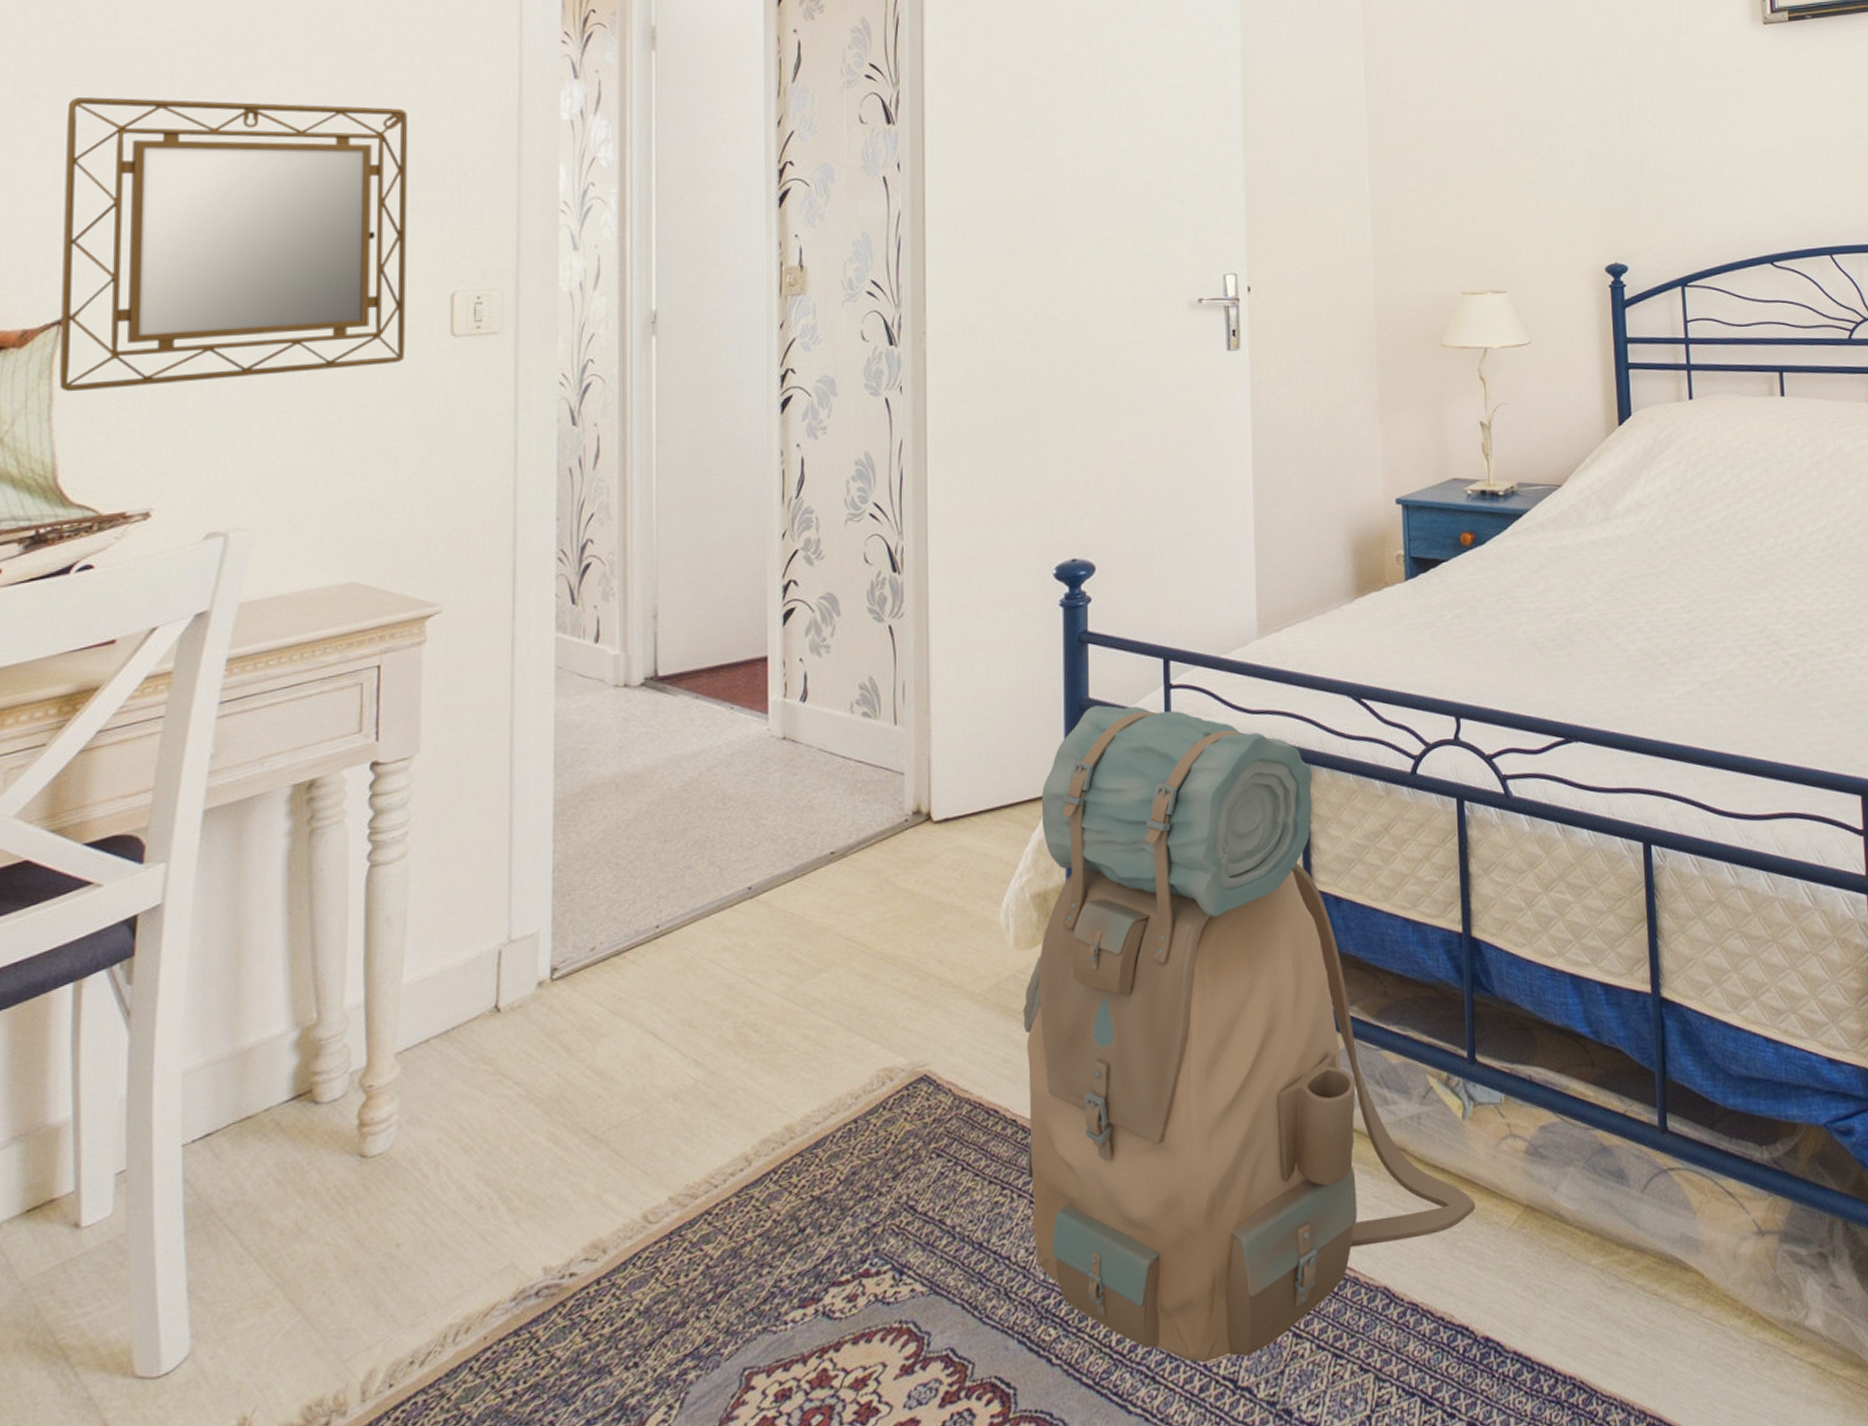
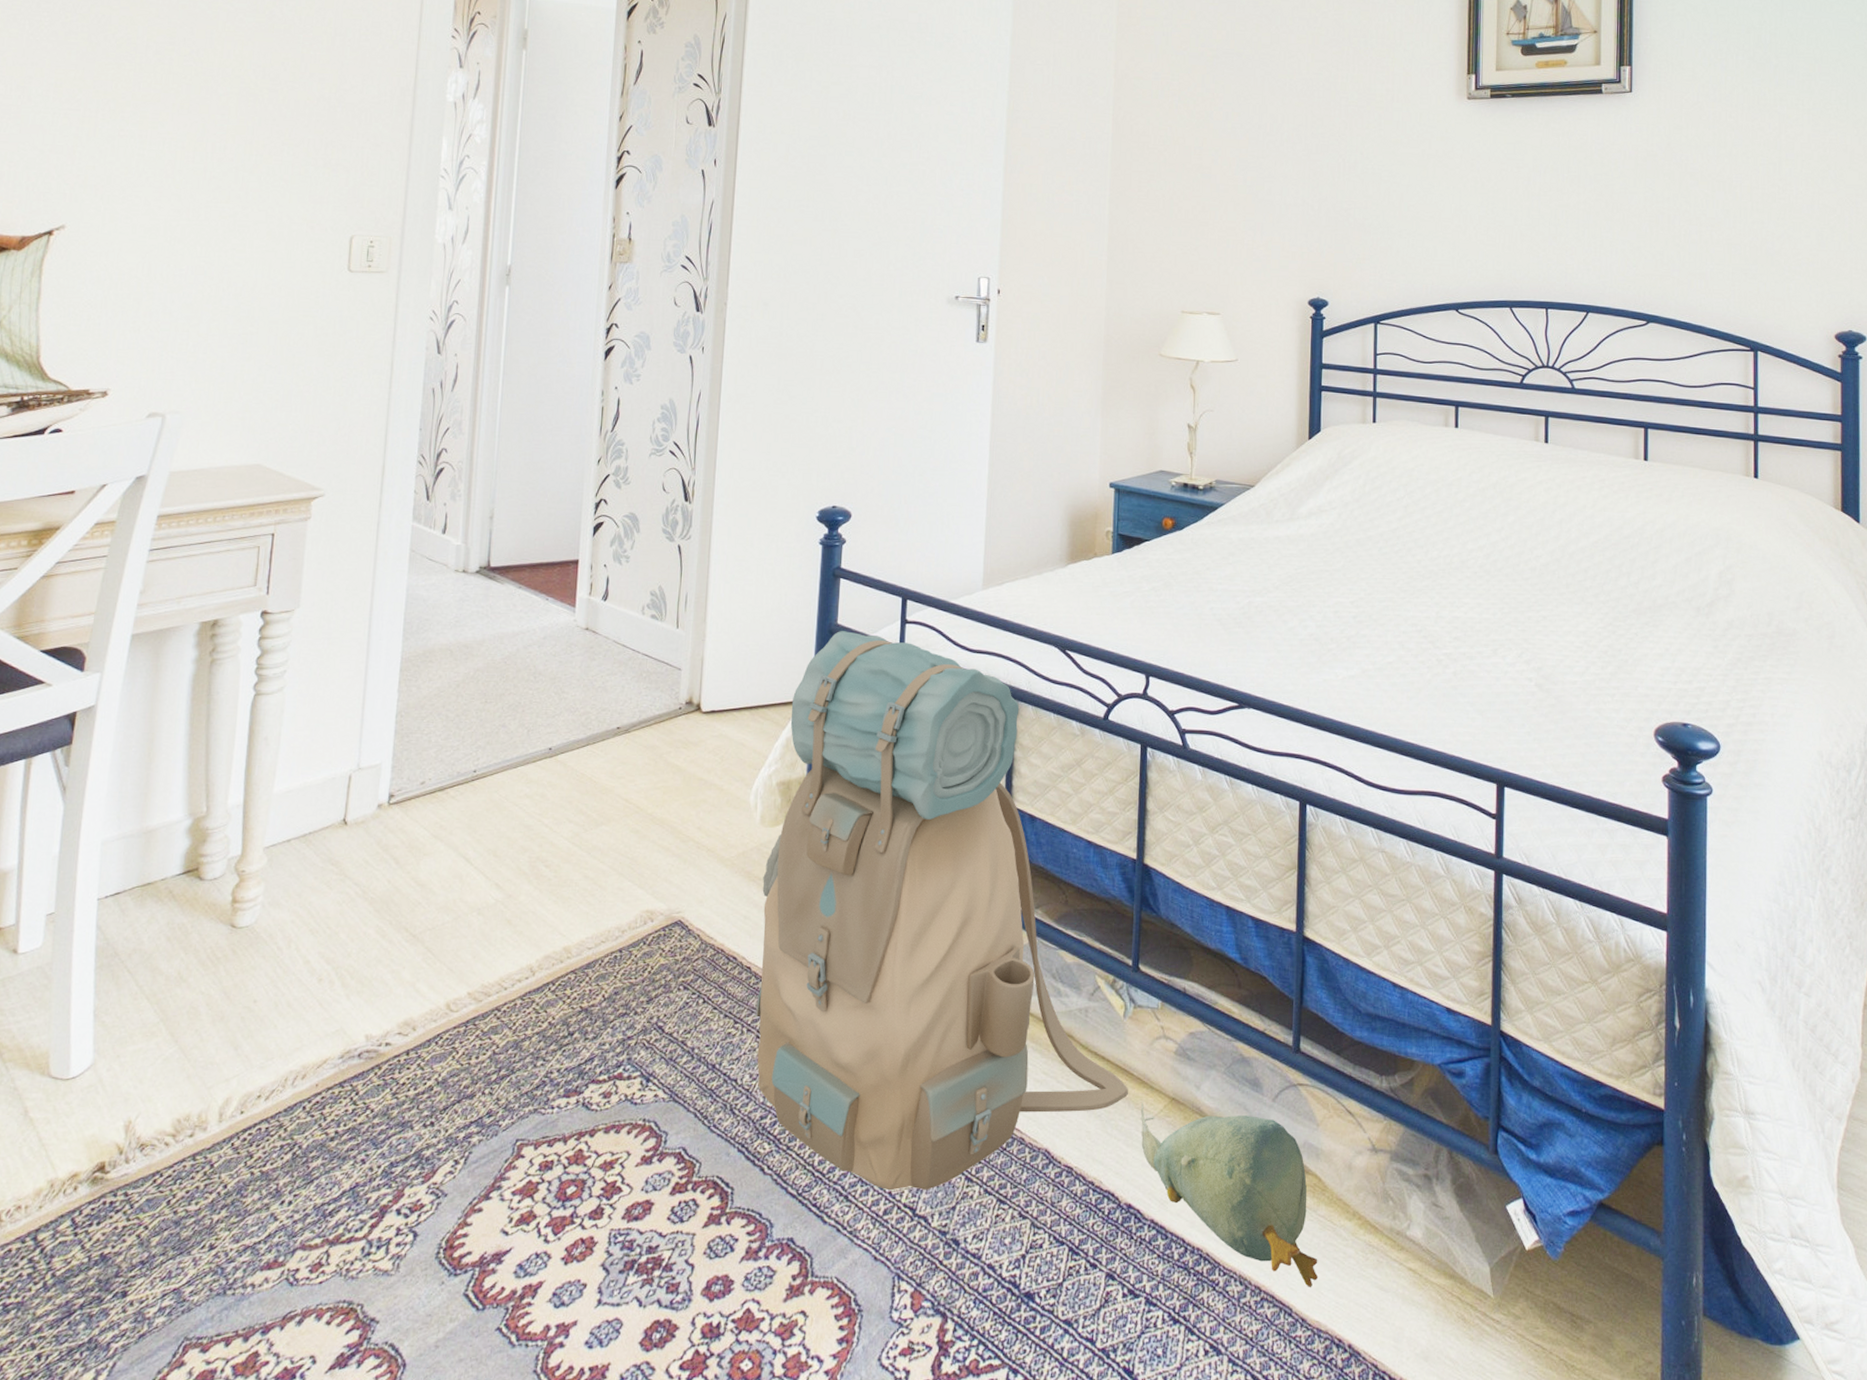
home mirror: present [59,97,408,392] -> none [46,53,327,290]
plush toy: none [1490,1213,1709,1403] -> present [1140,1103,1318,1287]

